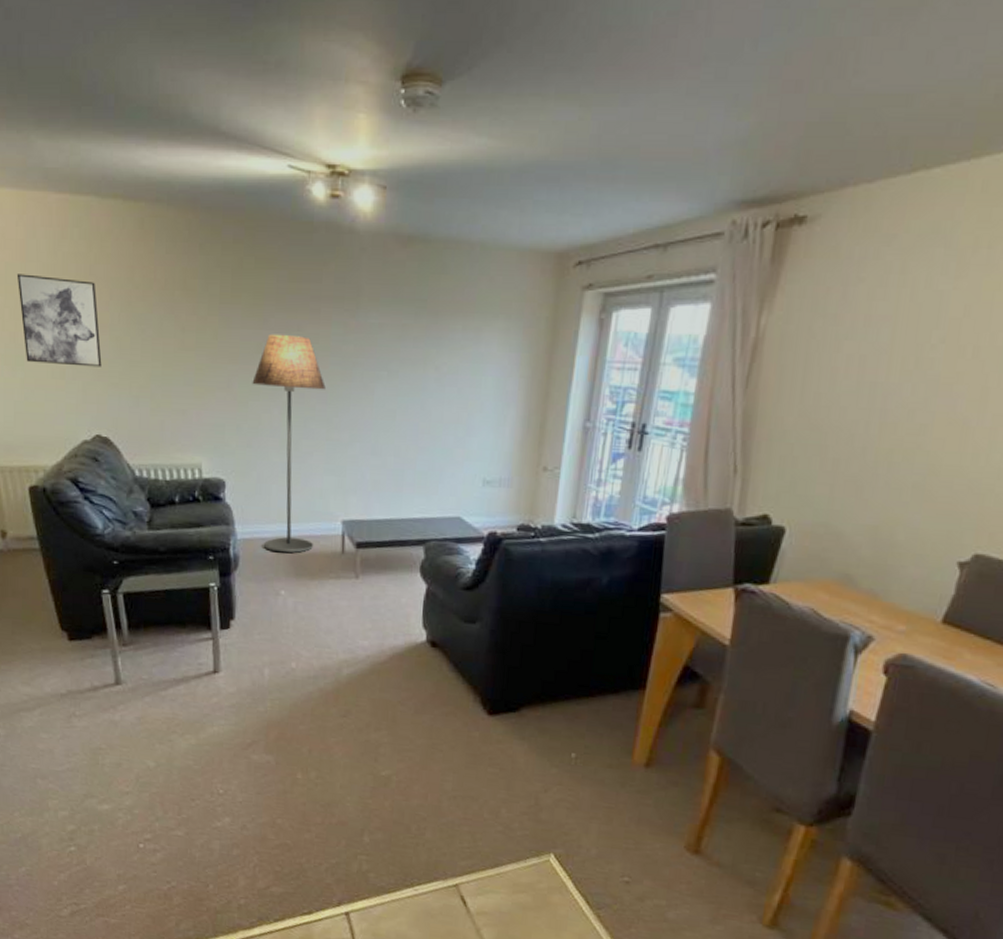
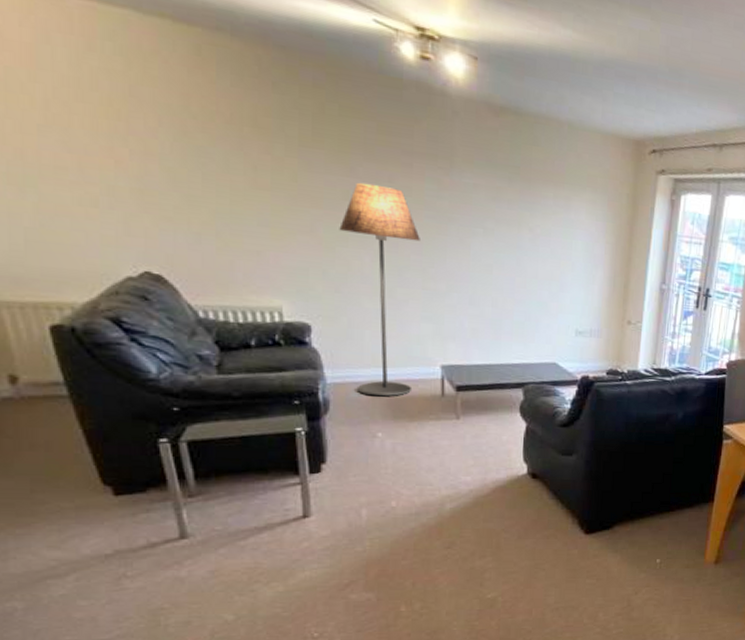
wall art: present [16,274,102,367] -> none [22,81,150,199]

